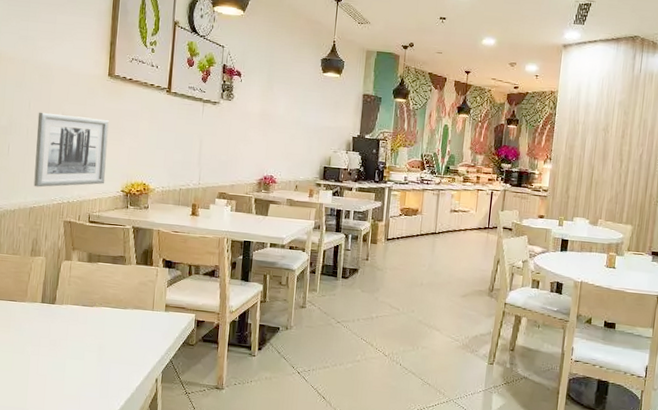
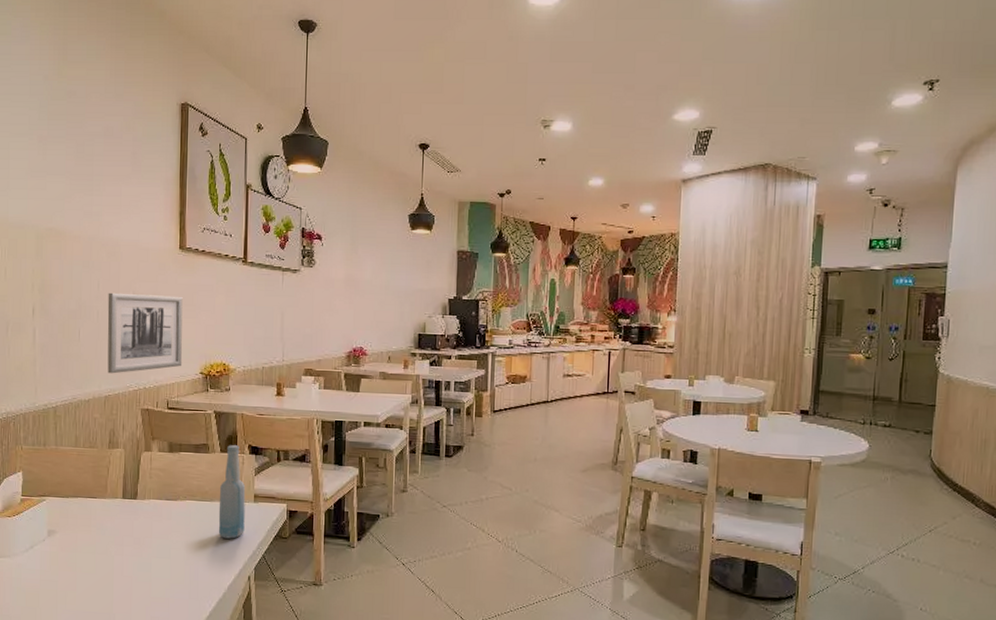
bottle: none [130,258,158,344] -> present [218,445,246,539]

